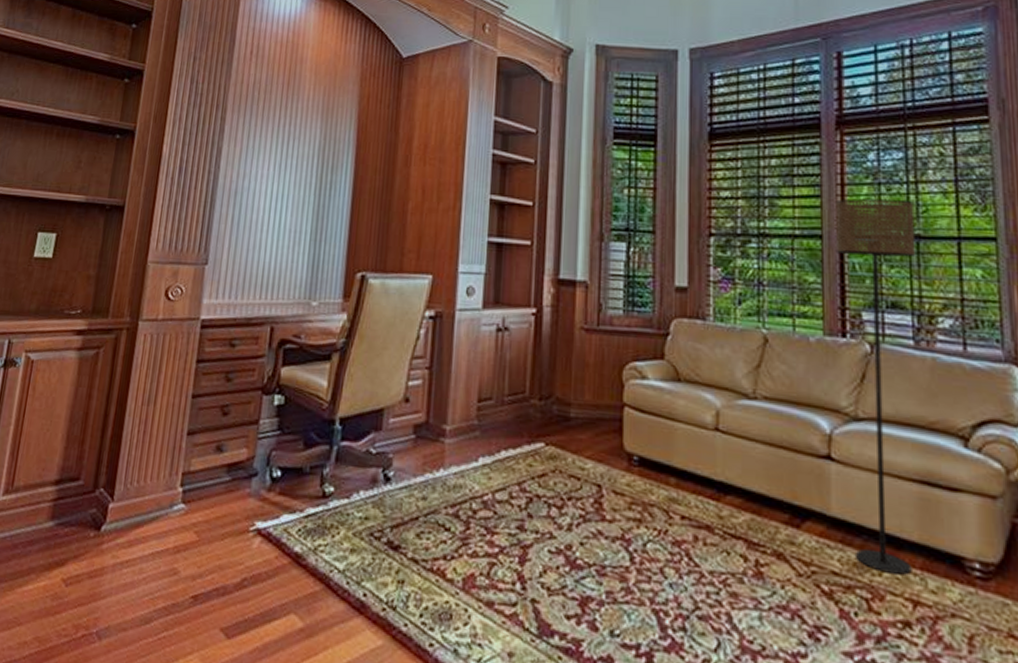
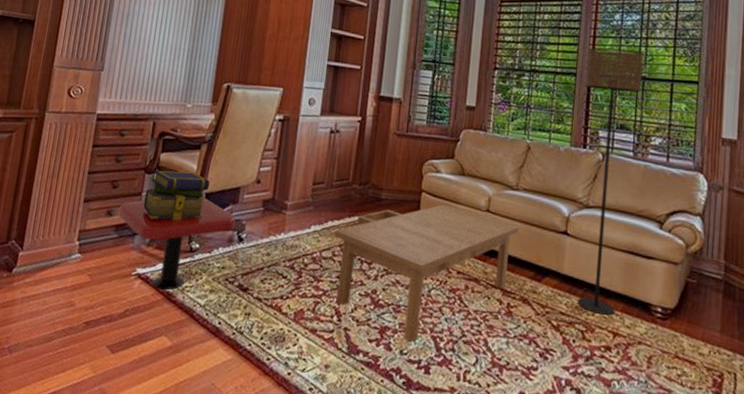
pedestal table: none [230,425,380,551] -> present [118,198,236,291]
stack of books: none [261,390,344,456] -> present [143,170,210,221]
coffee table: none [511,423,762,619] -> present [335,205,519,342]

